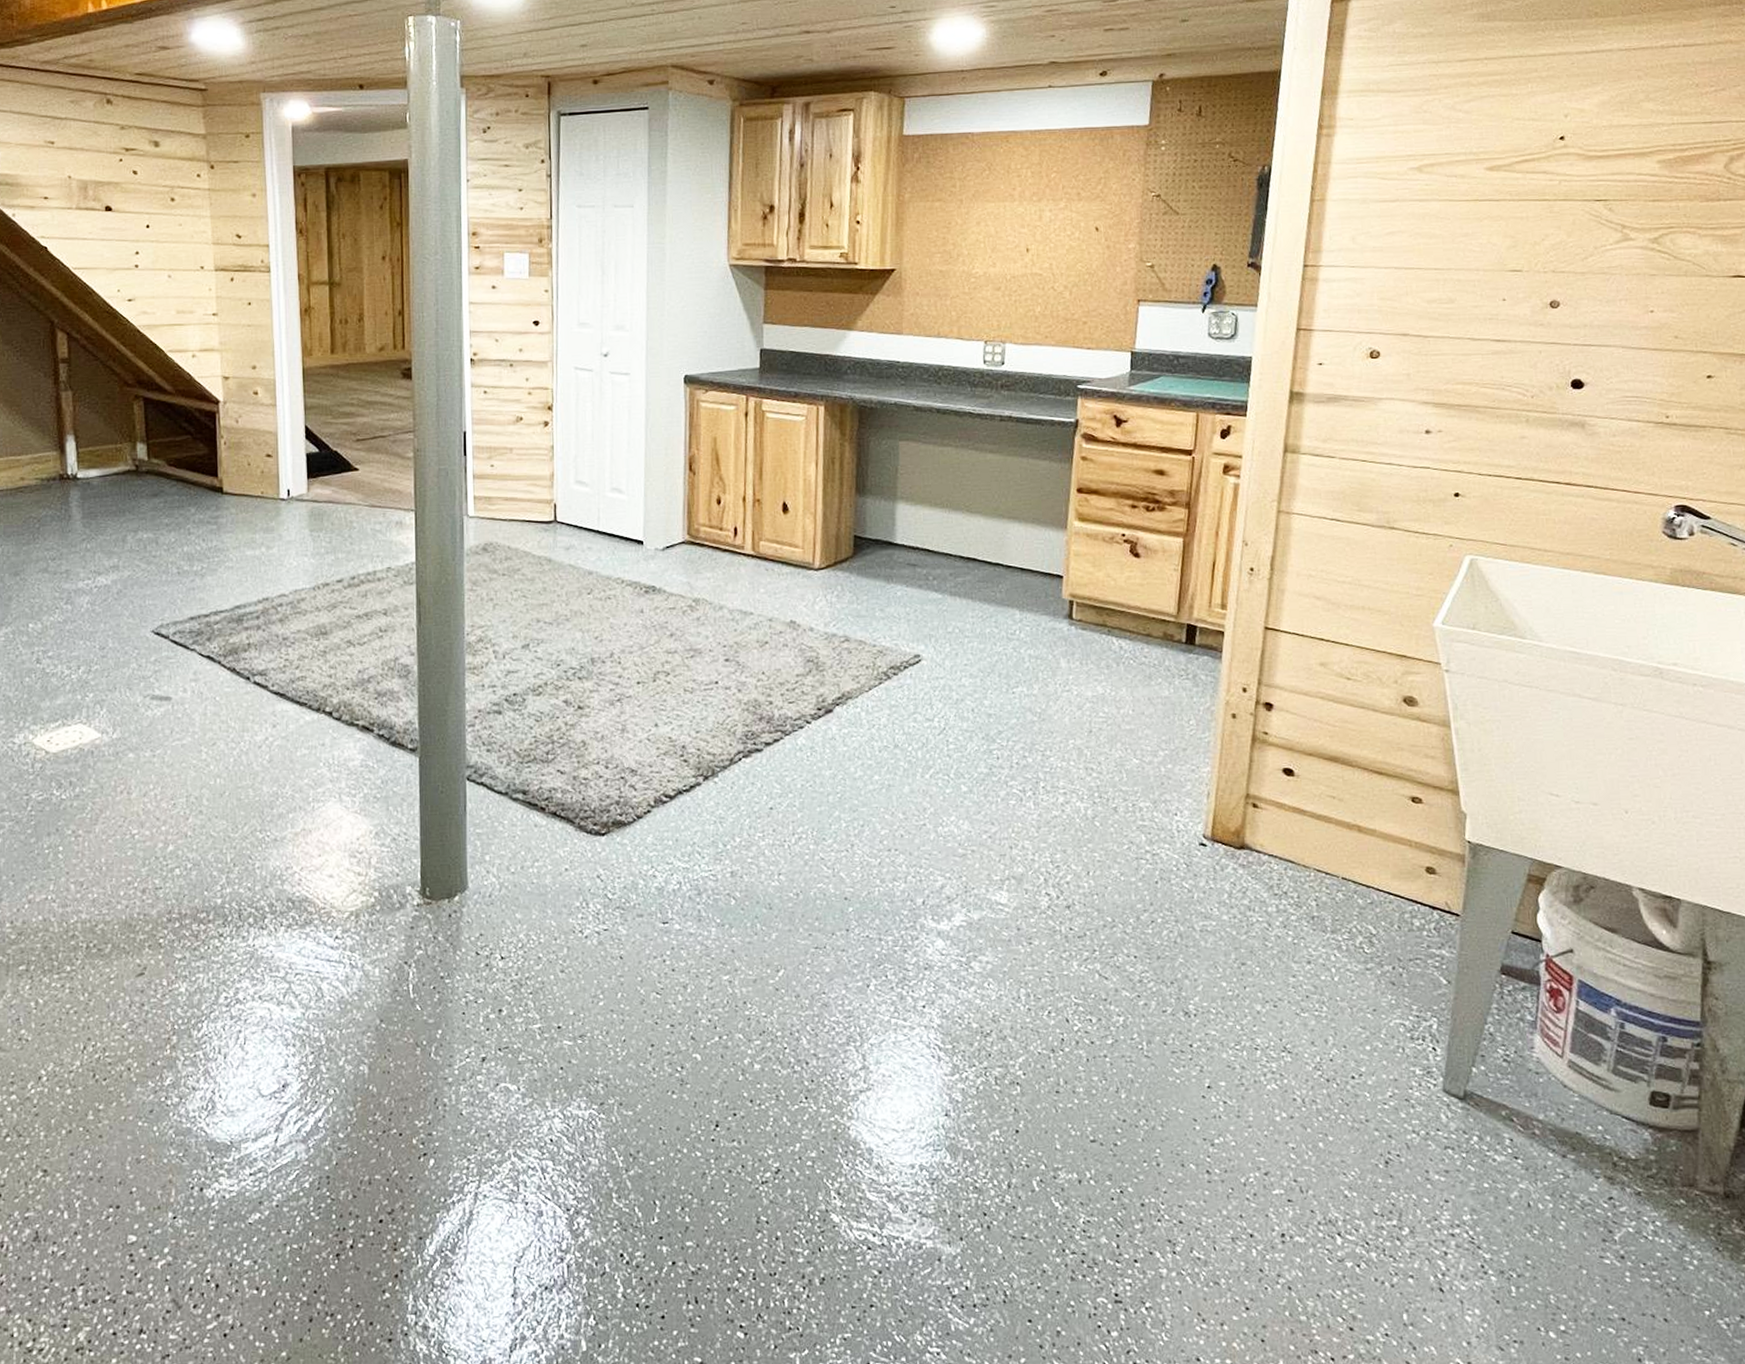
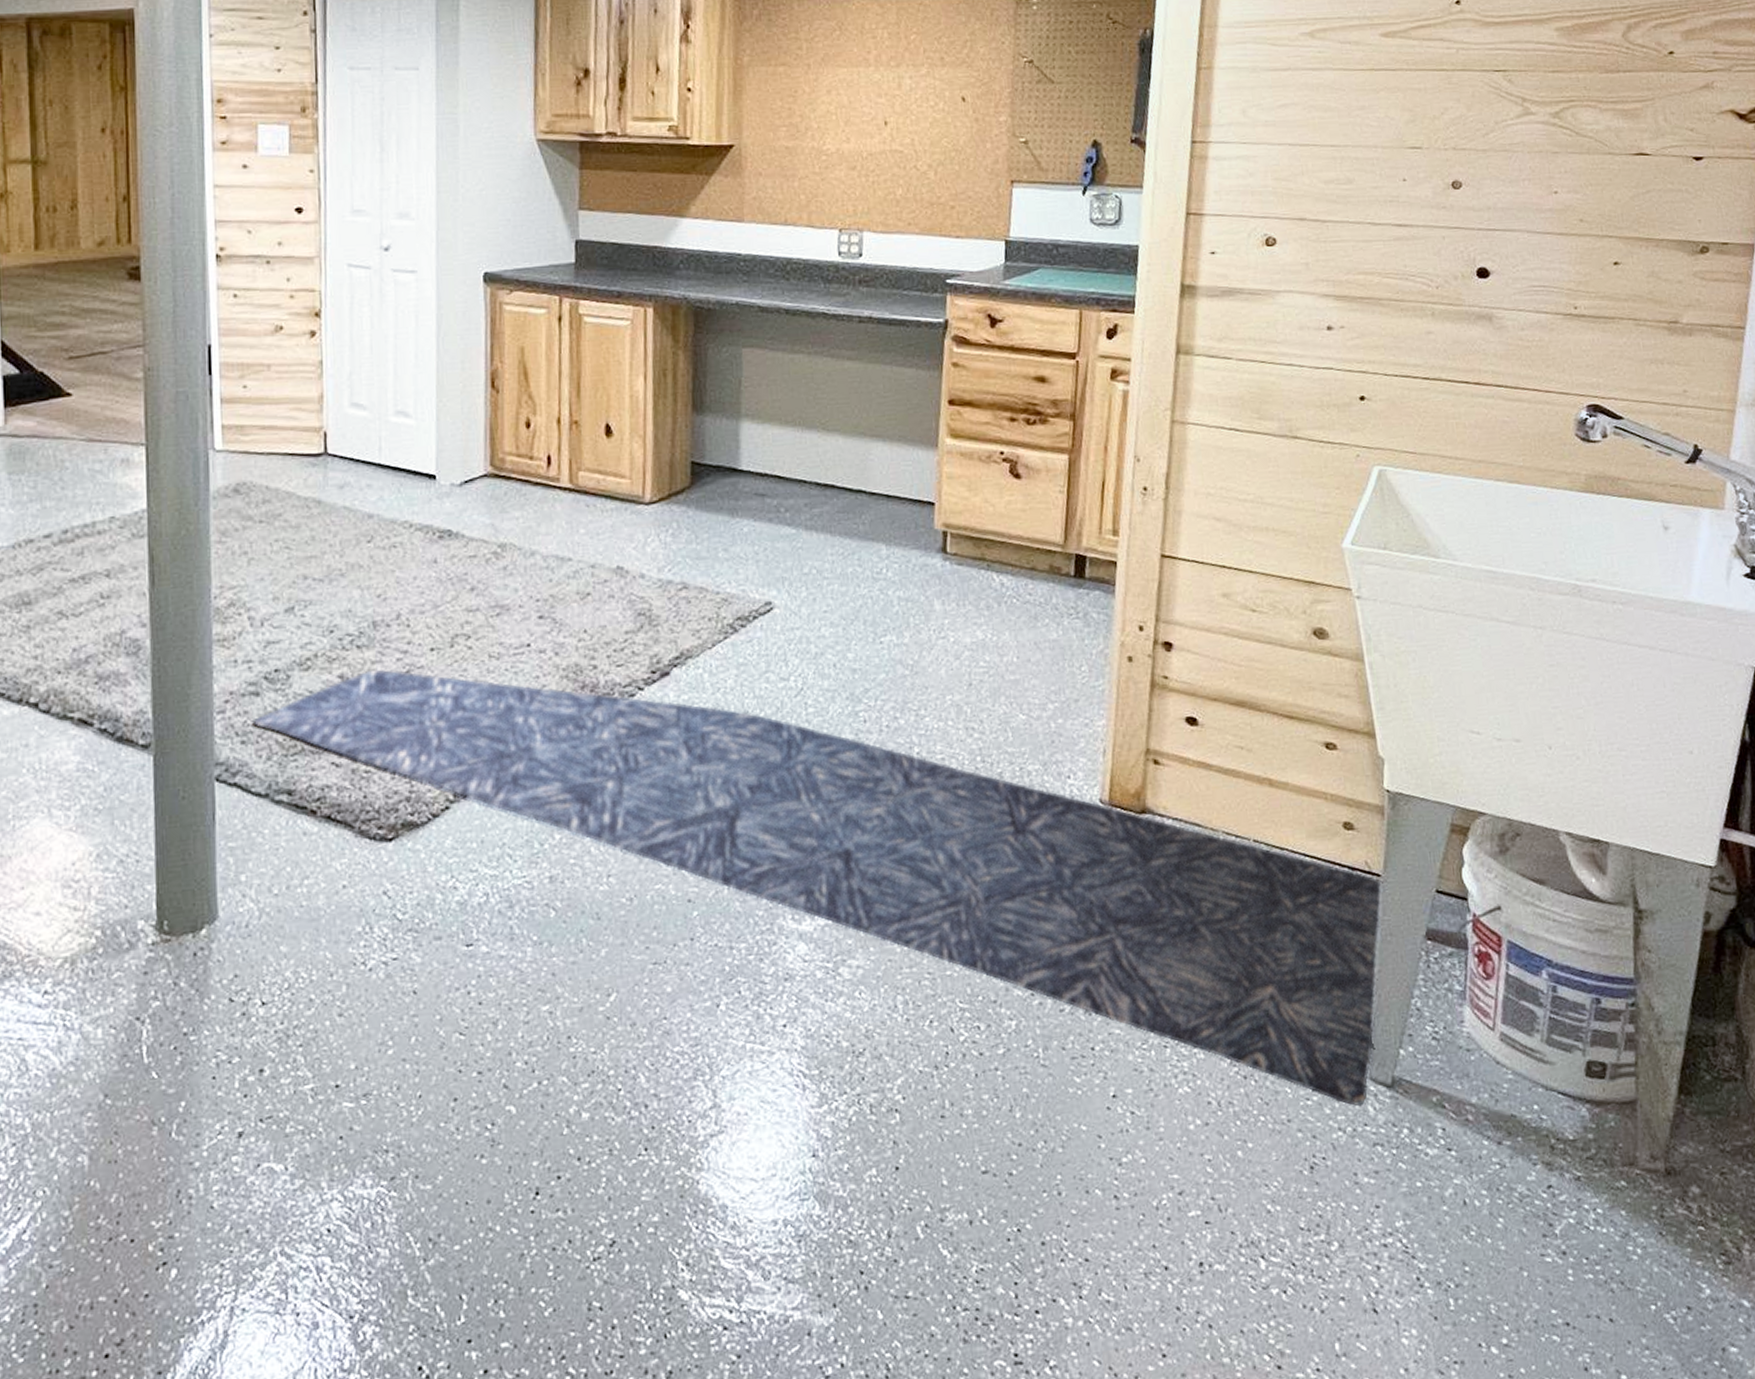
rug: none [496,697,1462,1114] -> present [252,669,1383,1107]

